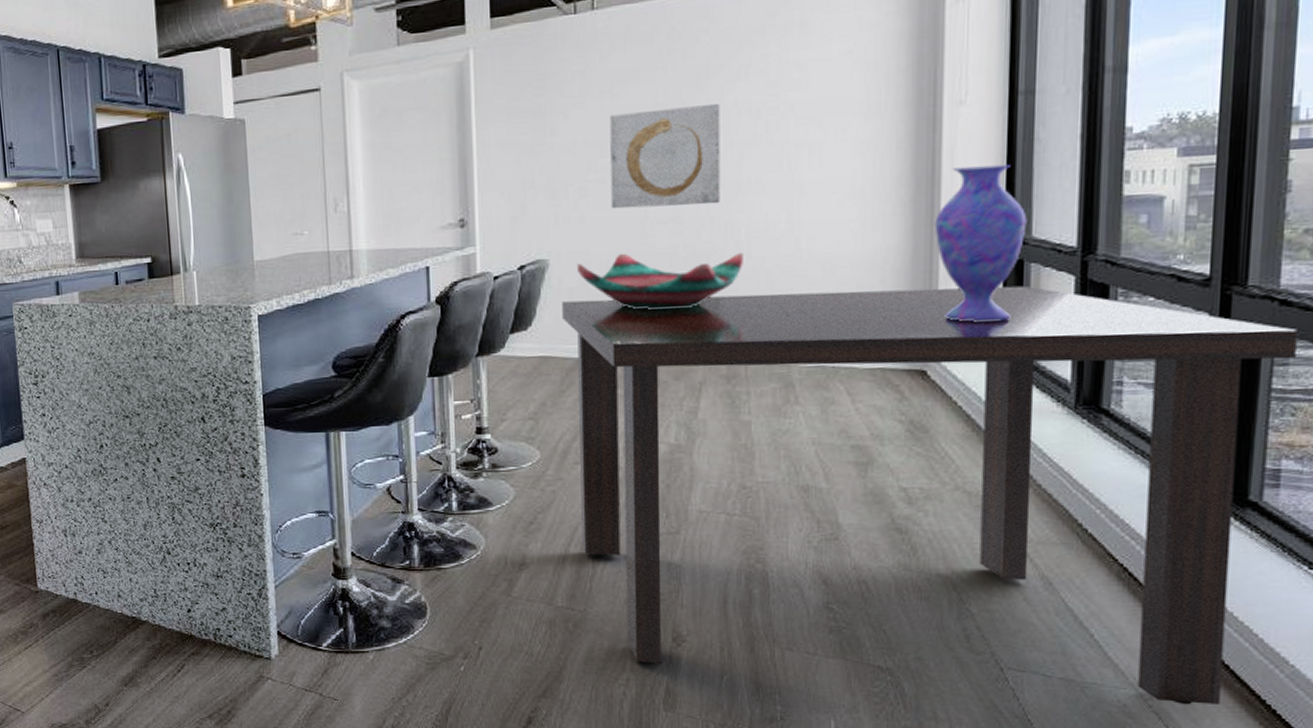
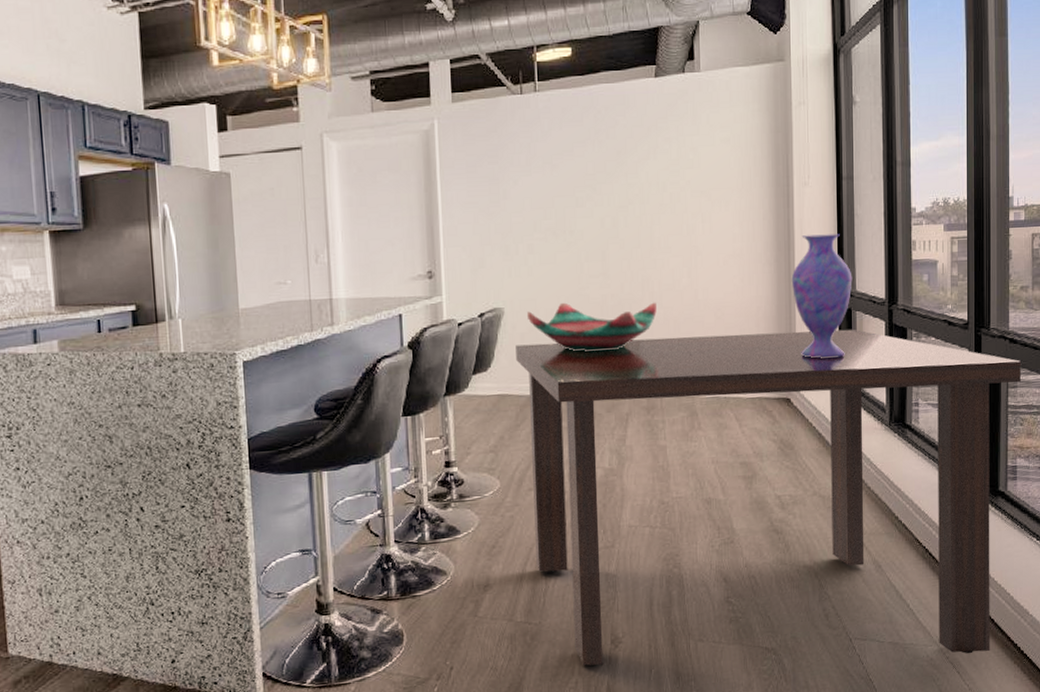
wall art: present [610,103,720,209] -> none [551,176,638,264]

